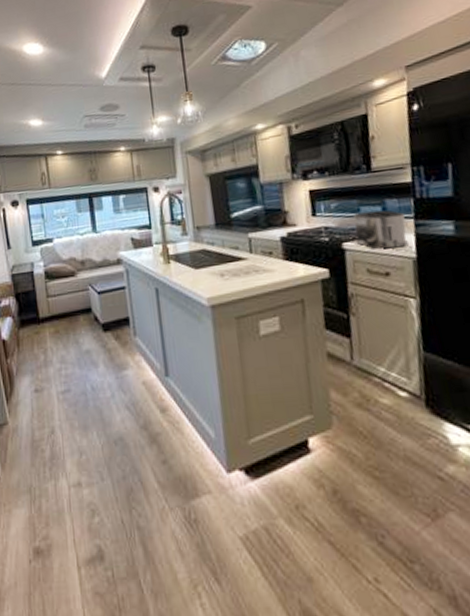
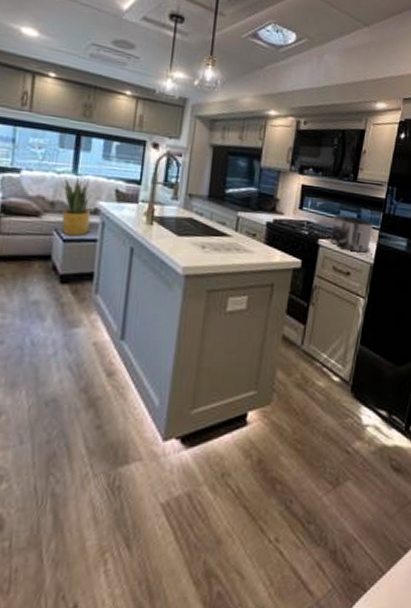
planter: none [85,235,117,288] -> present [61,177,91,237]

